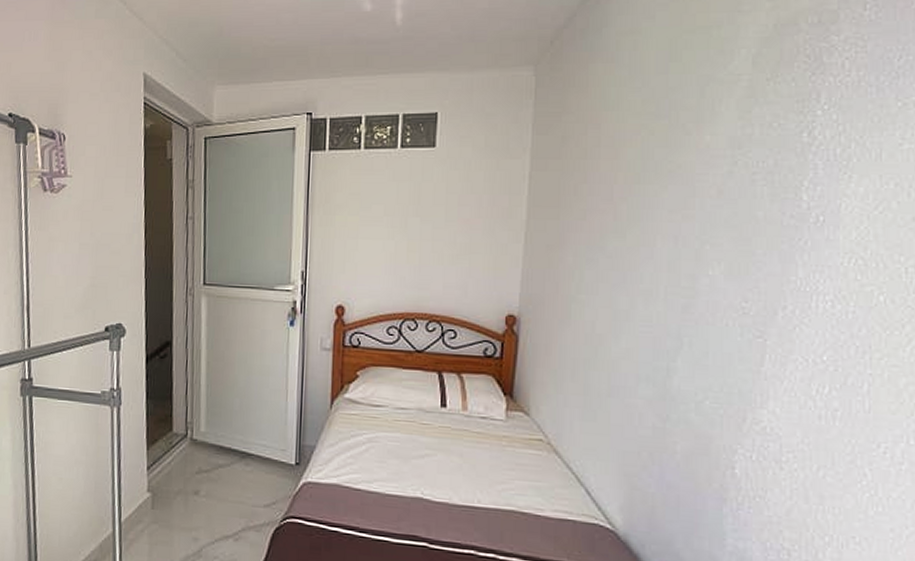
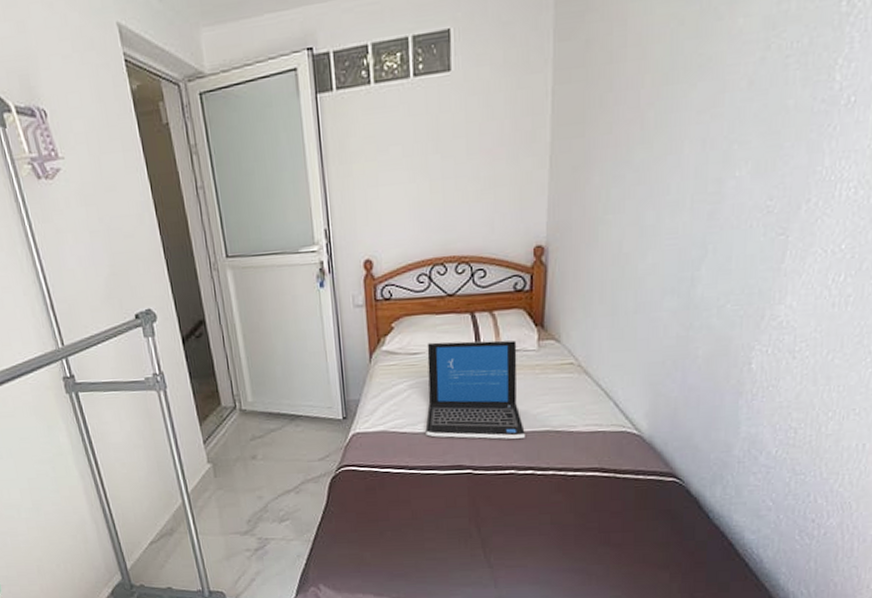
laptop: none [381,396,488,515] -> present [425,340,525,439]

